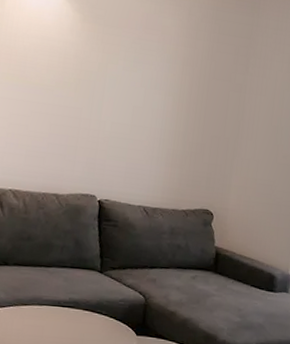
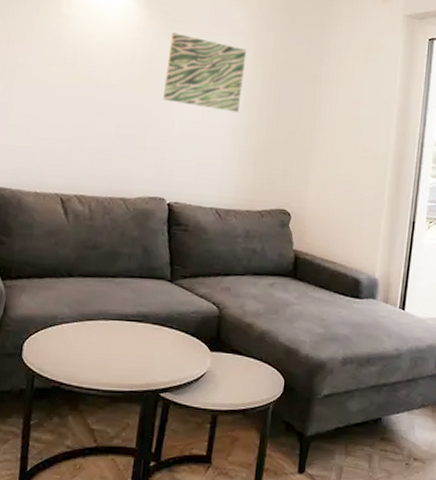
wall art: none [95,37,176,117] -> present [163,32,247,113]

